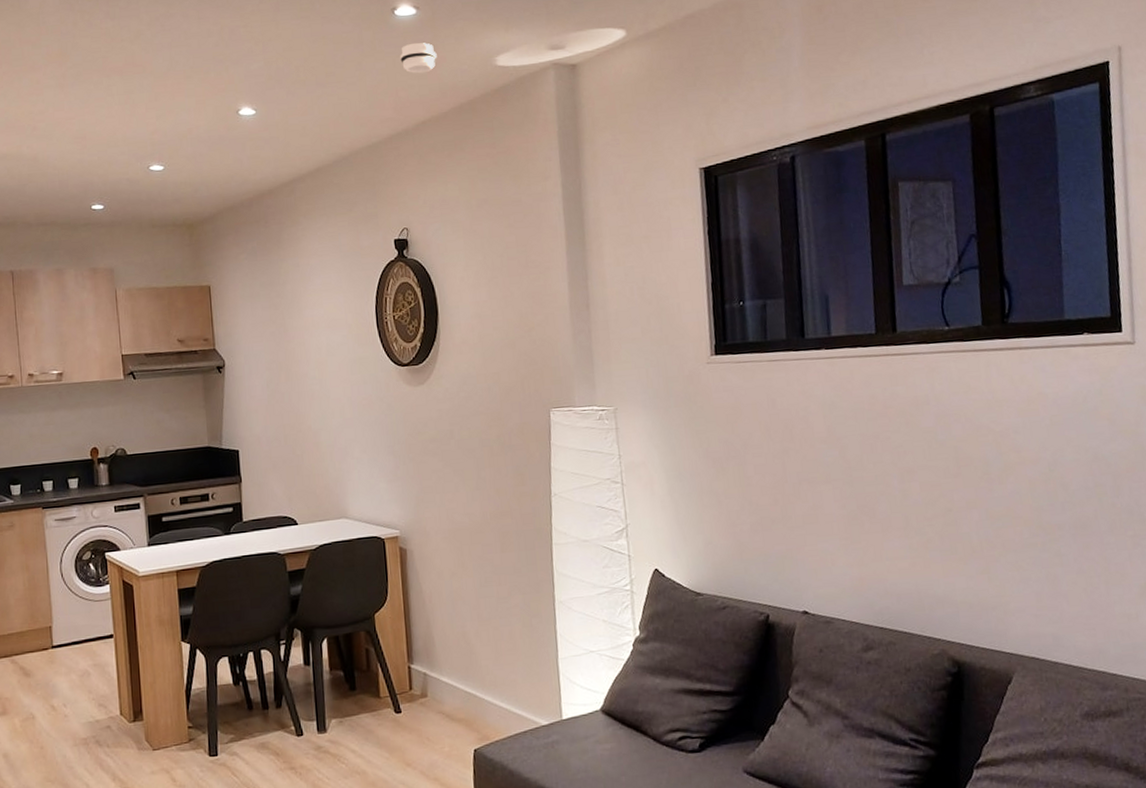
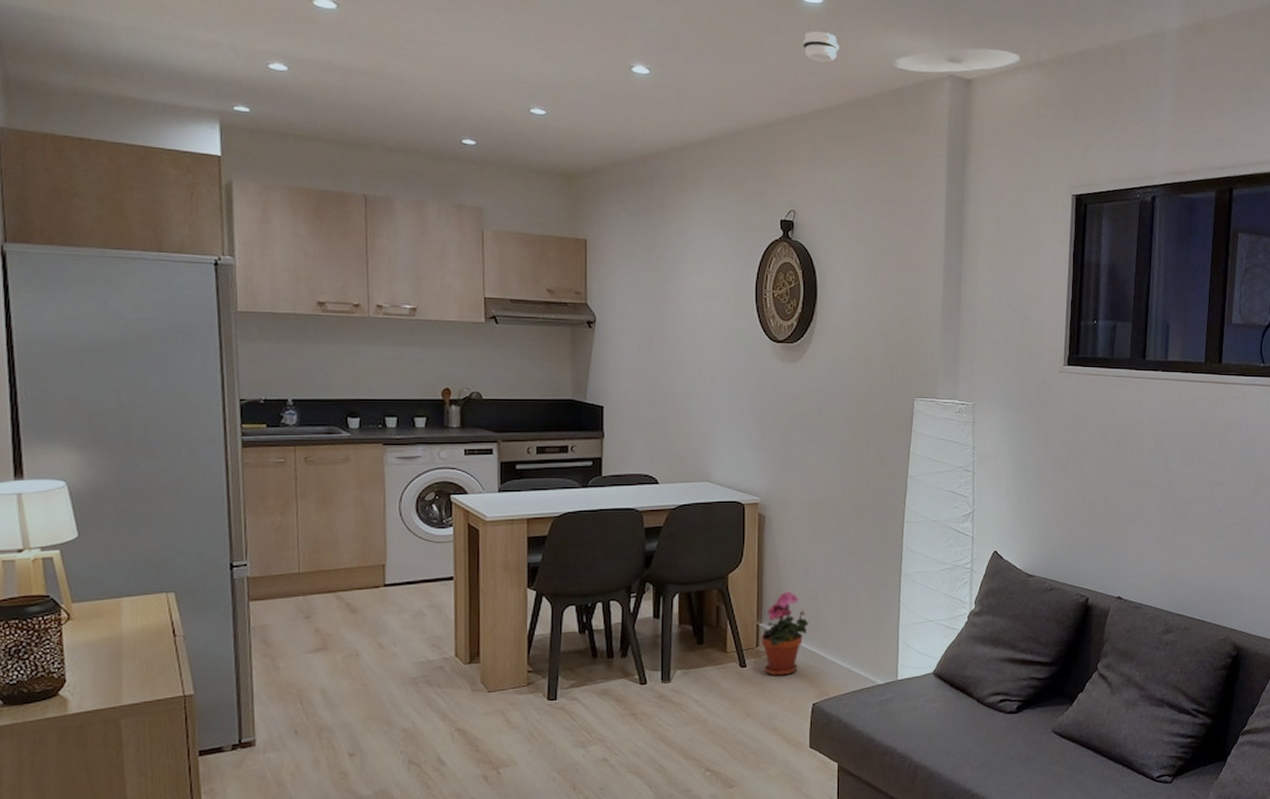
potted plant: none [414,629,462,721] -> present [761,592,809,676]

